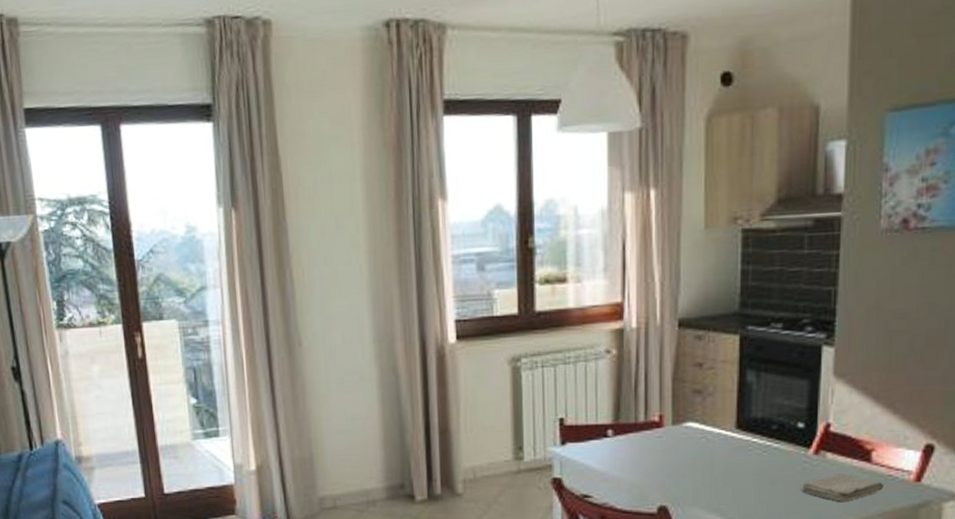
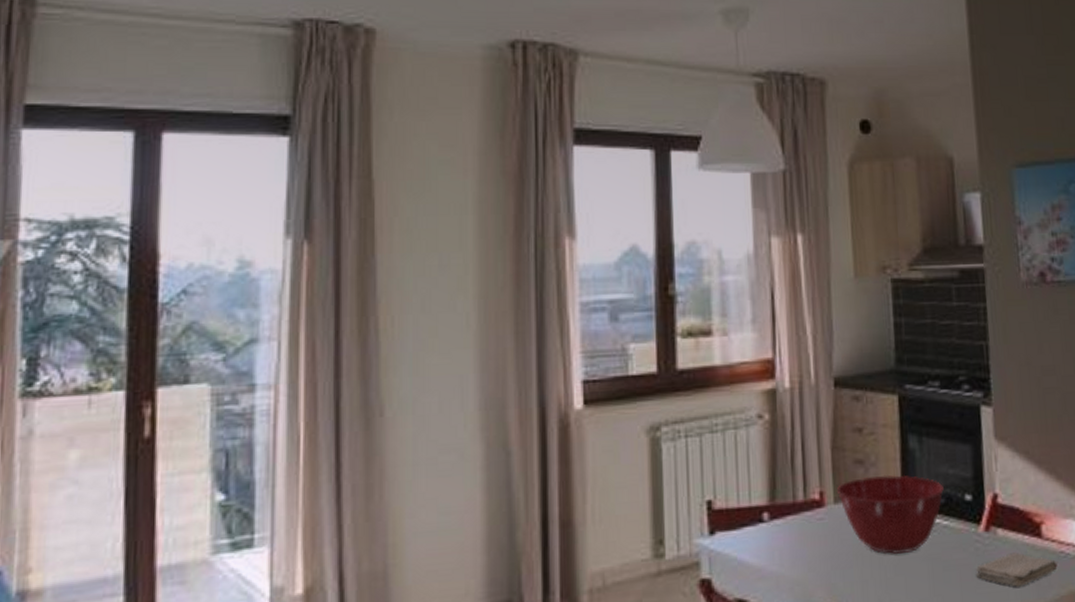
mixing bowl: none [676,403,777,469] -> present [837,474,944,555]

